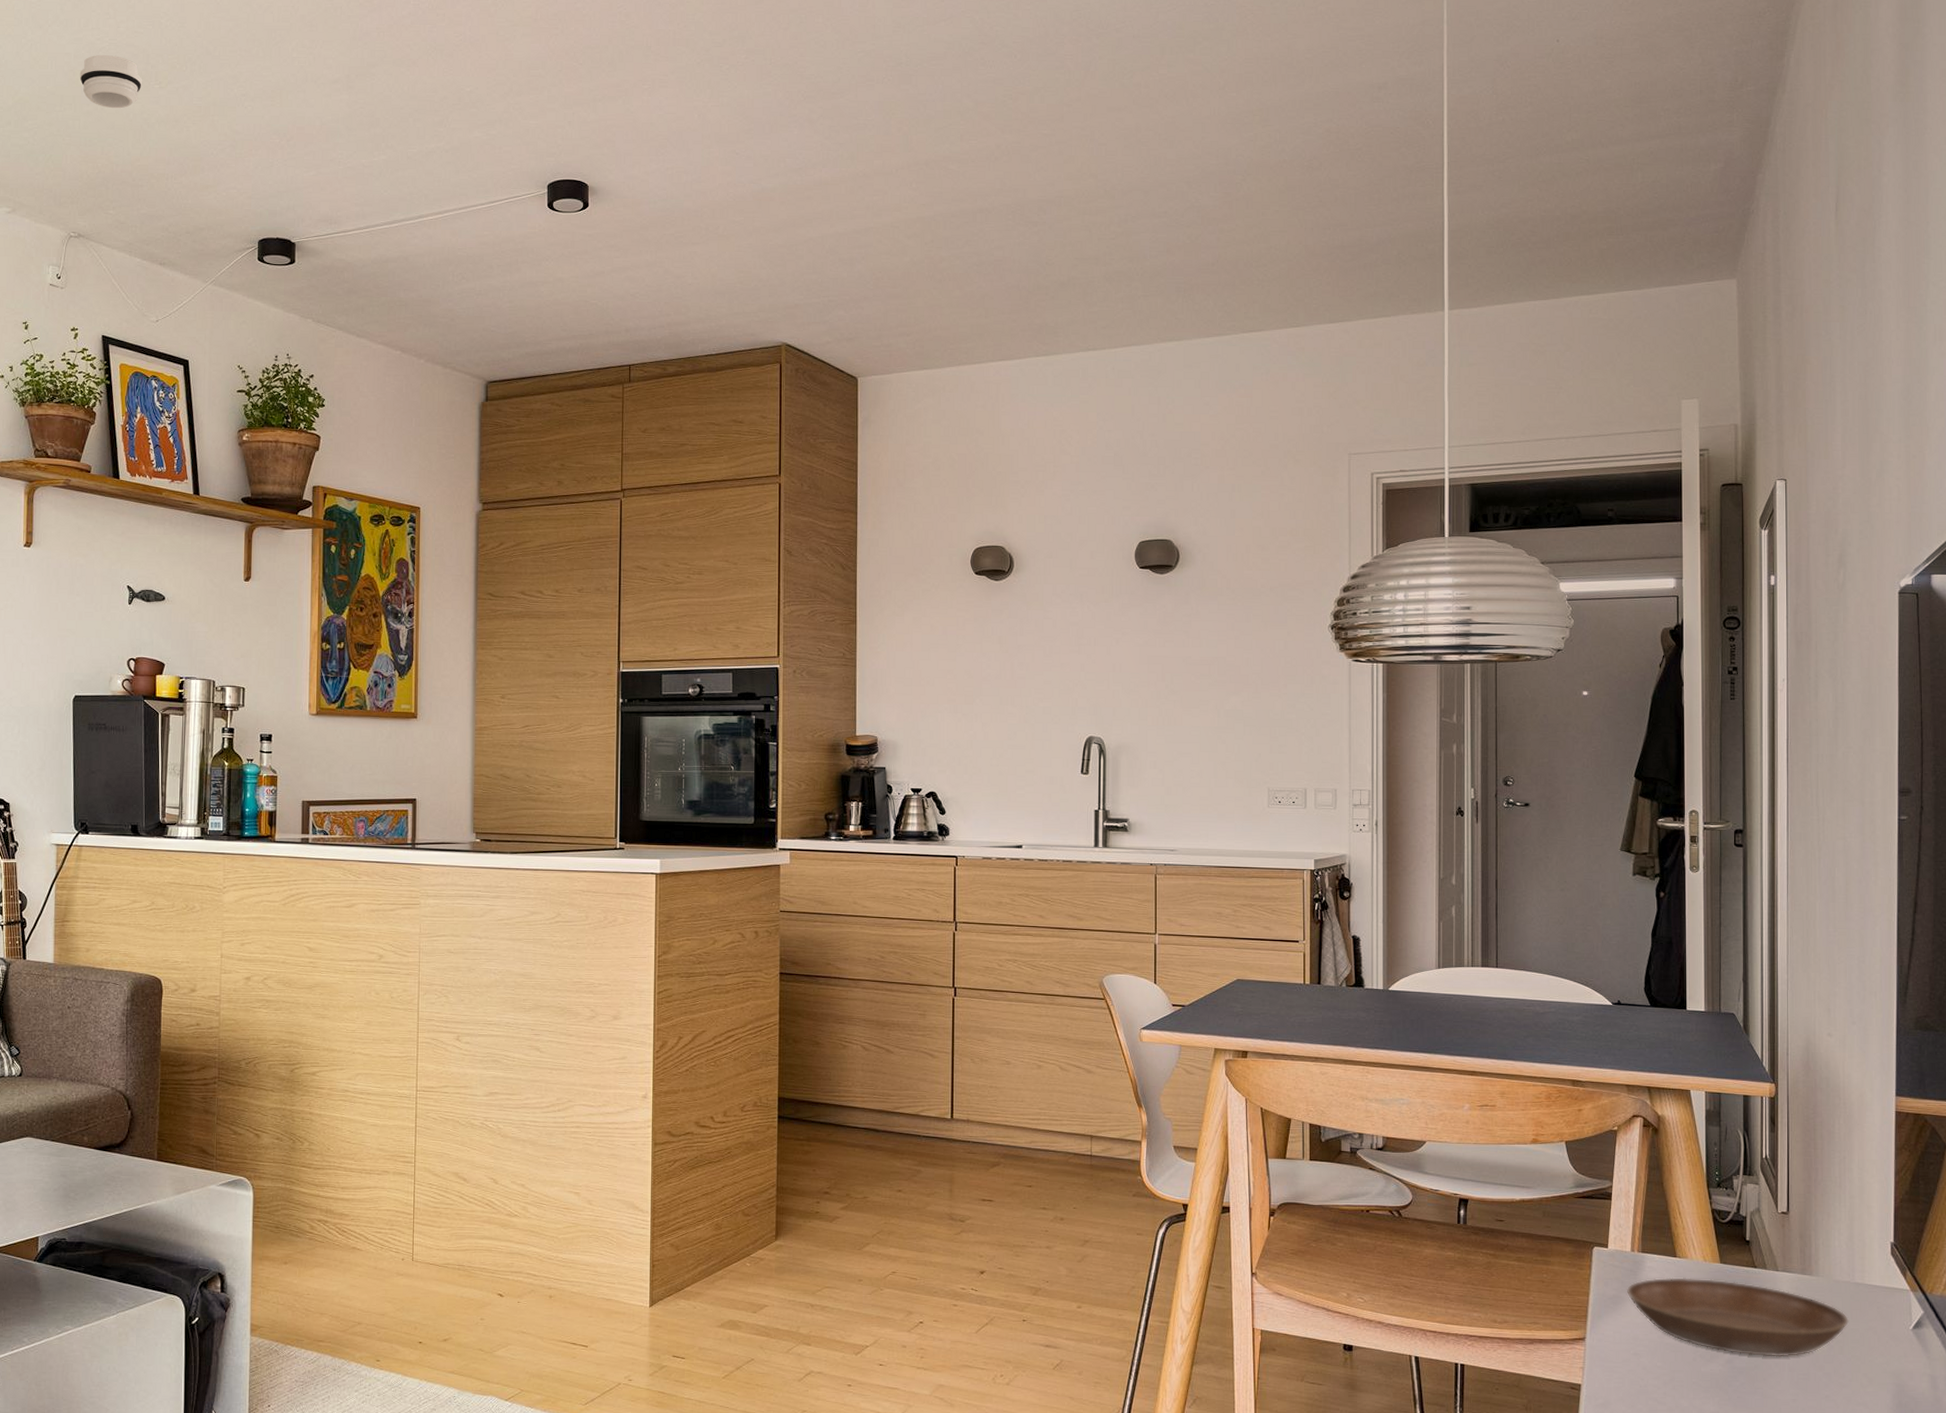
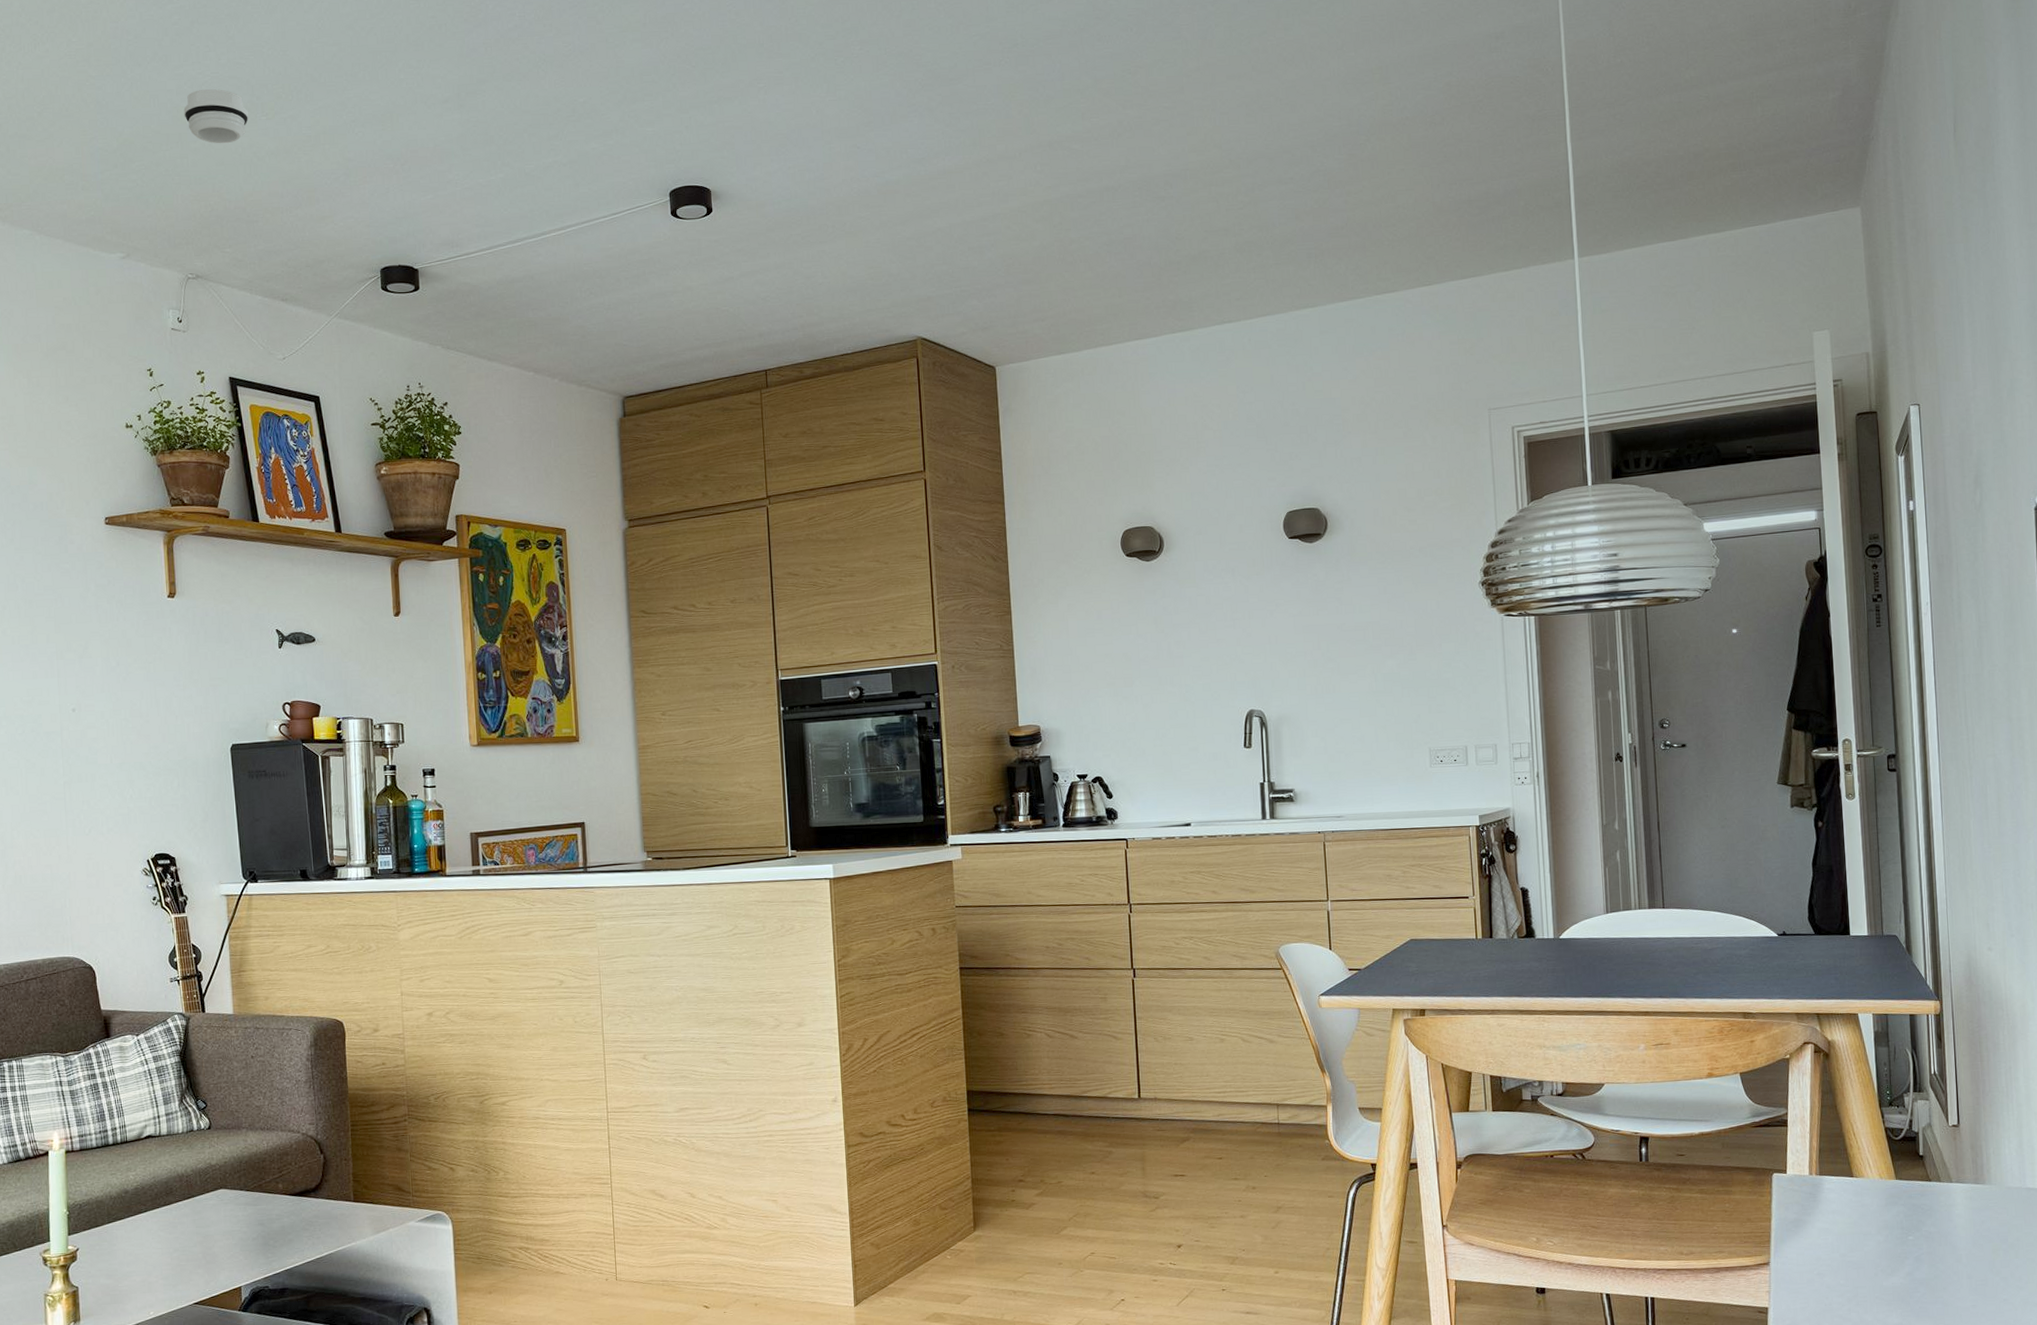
saucer: present [1626,1277,1849,1357] -> none [1806,1196,2022,1267]

